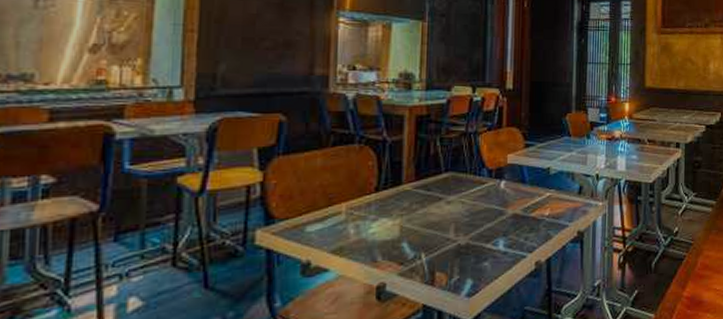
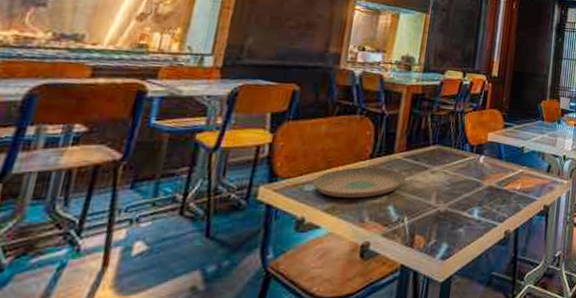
plate: none [313,201,418,238] -> present [312,167,406,199]

